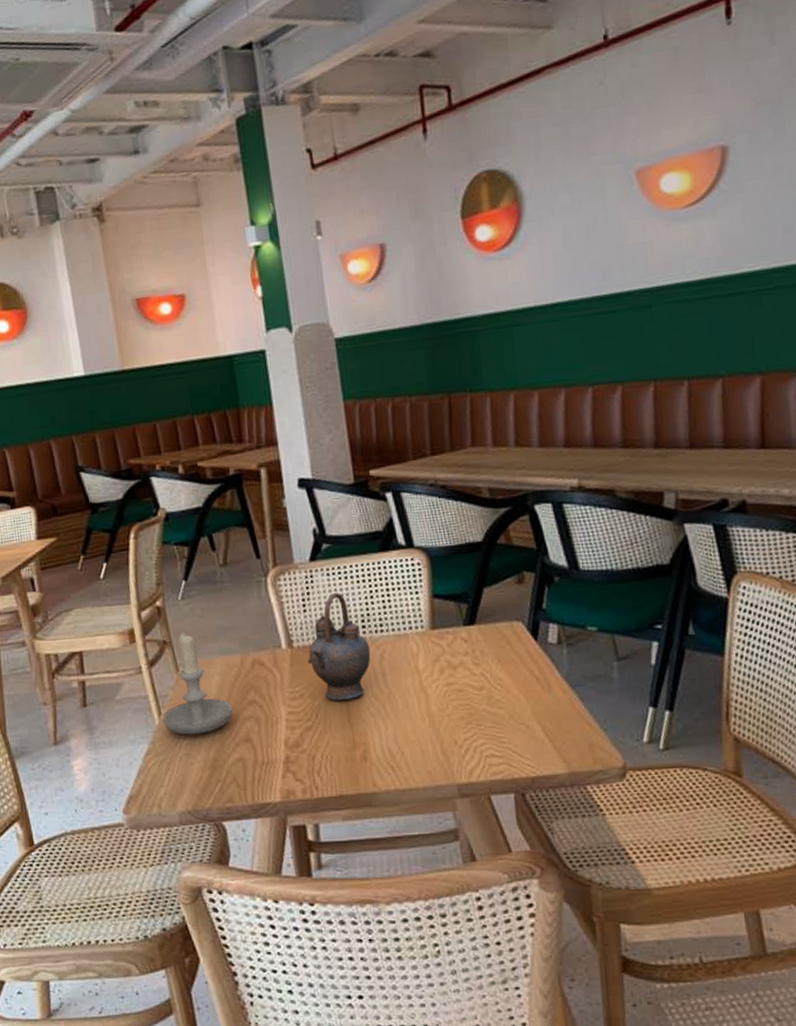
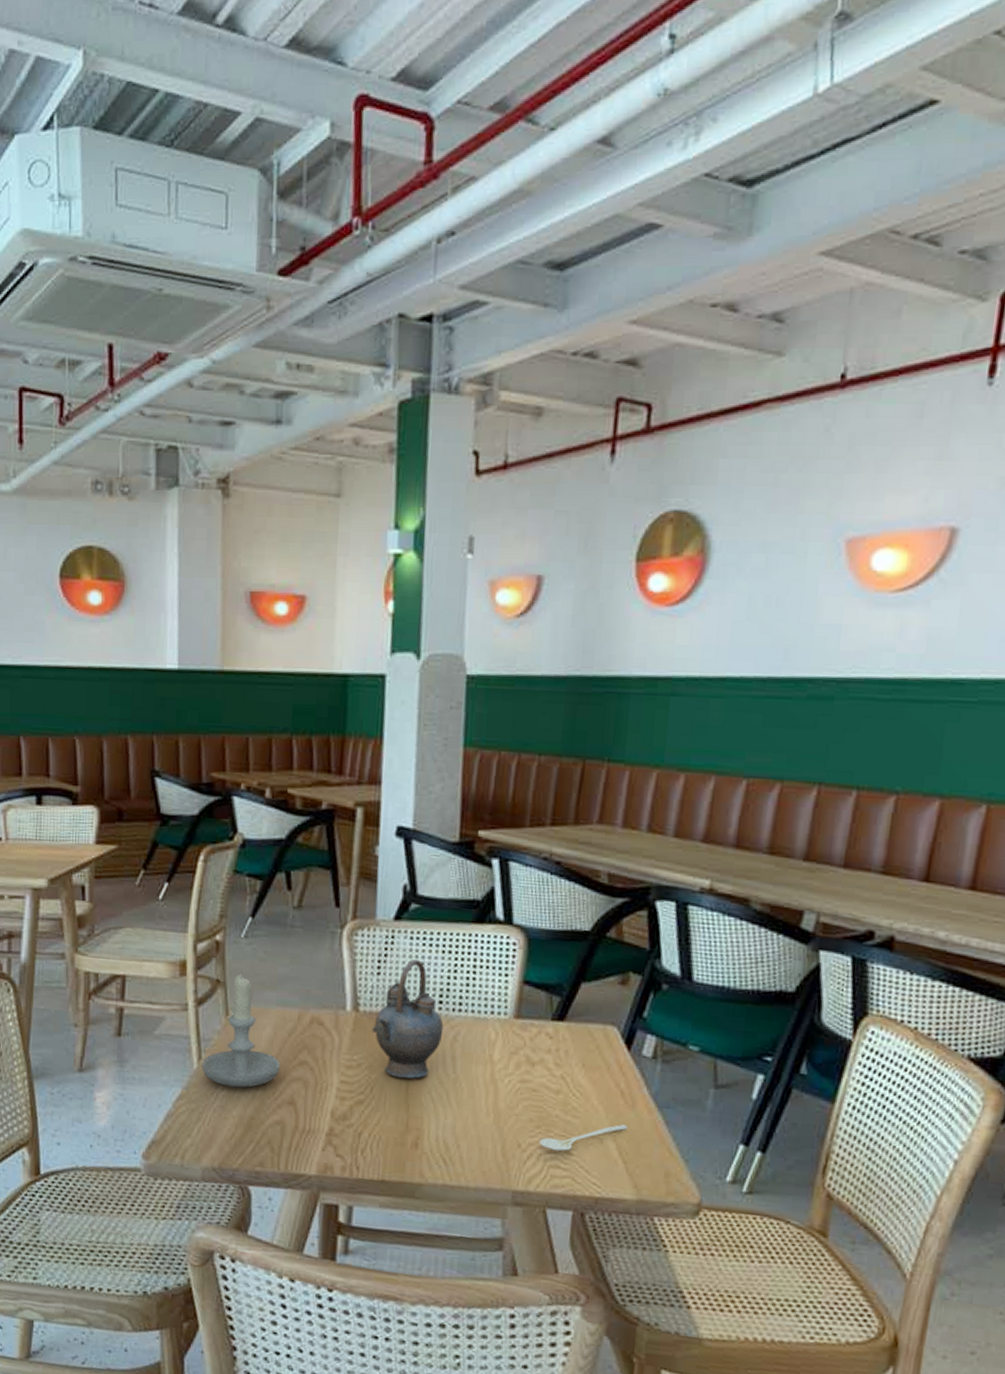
stirrer: none [473,708,549,742] -> present [539,1124,628,1152]

